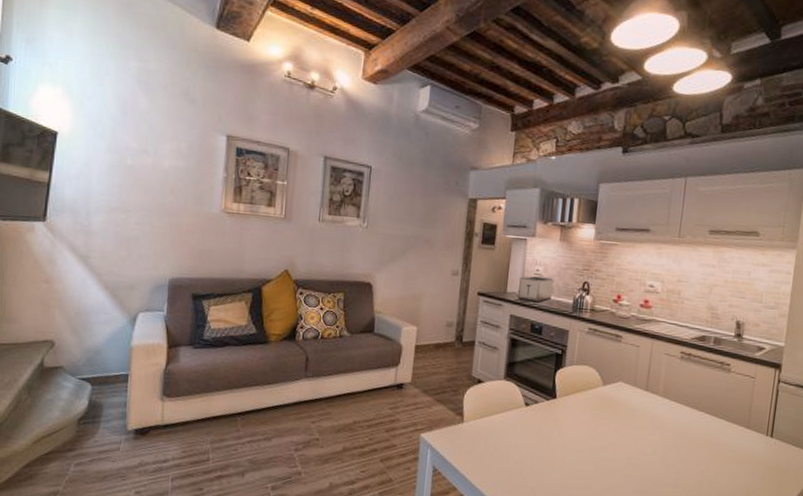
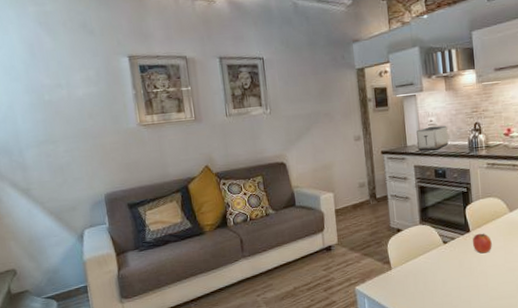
fruit: none [556,402,578,425] -> present [472,233,492,254]

